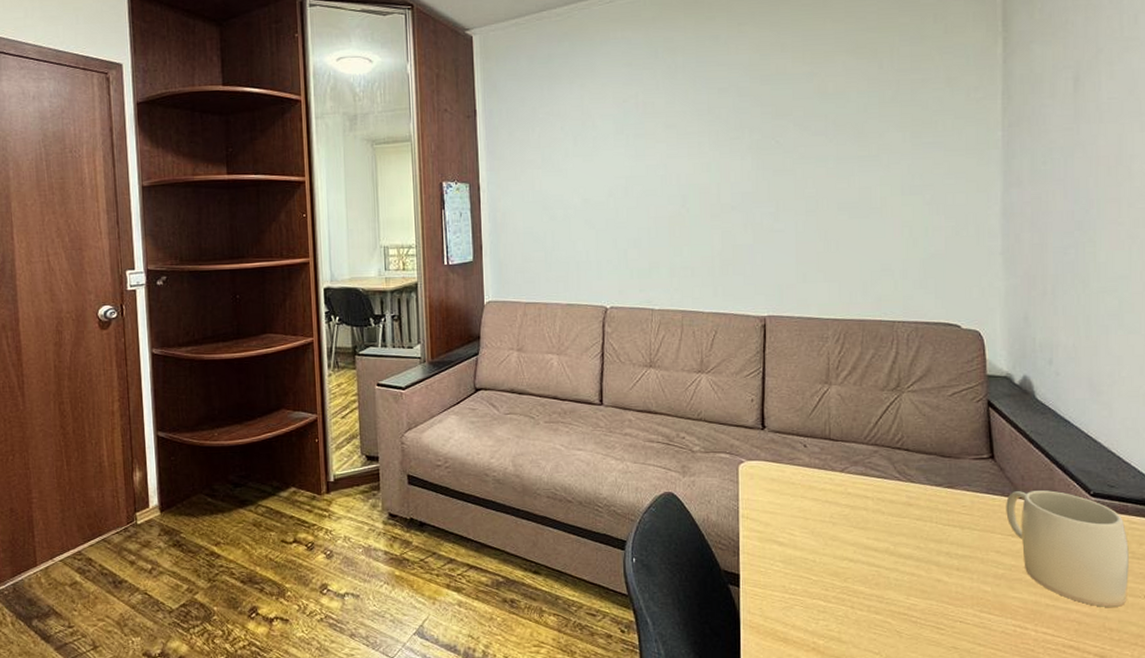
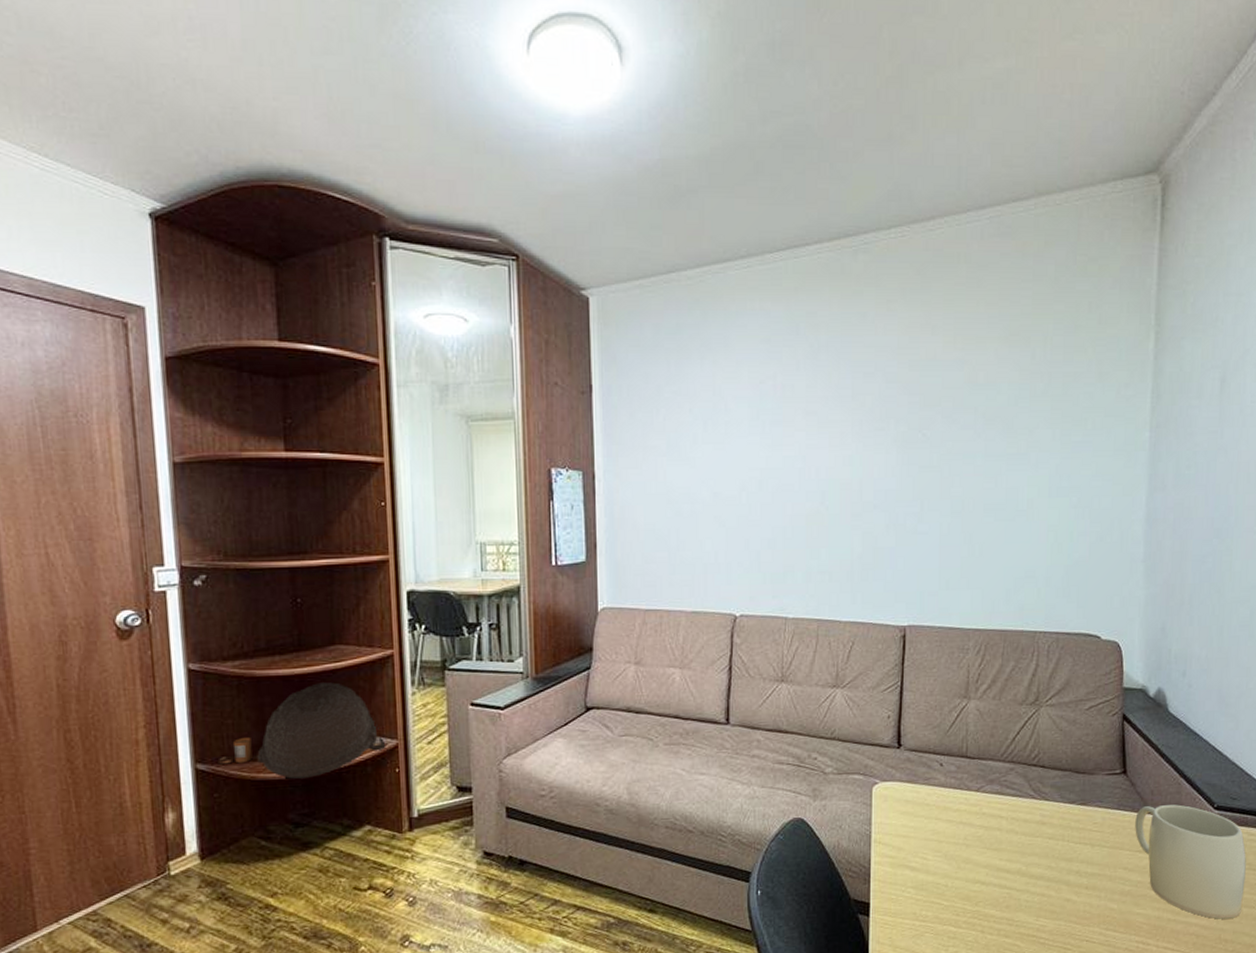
candle: none [174,410,201,433] -> present [217,736,252,765]
woven basket: none [205,365,309,446] -> present [257,682,388,779]

